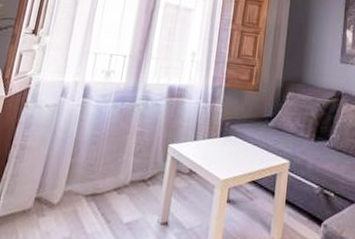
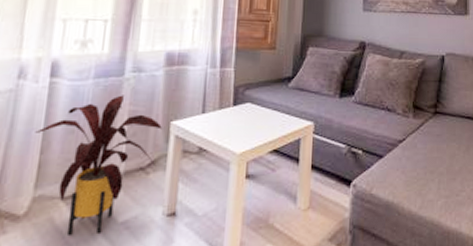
house plant: none [69,117,163,229] -> present [35,95,163,237]

